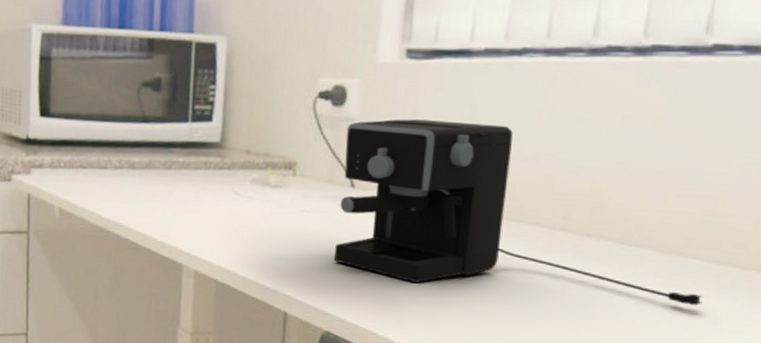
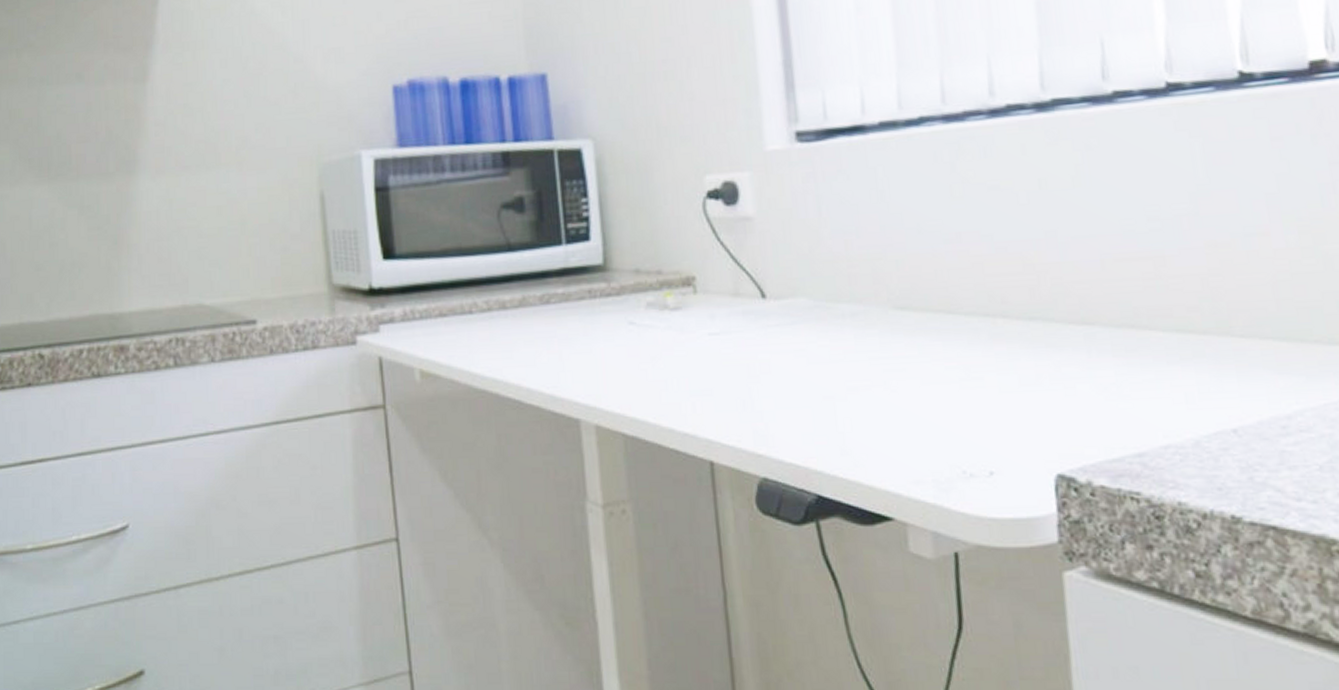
coffee maker: present [334,119,703,306] -> none [745,205,1169,402]

